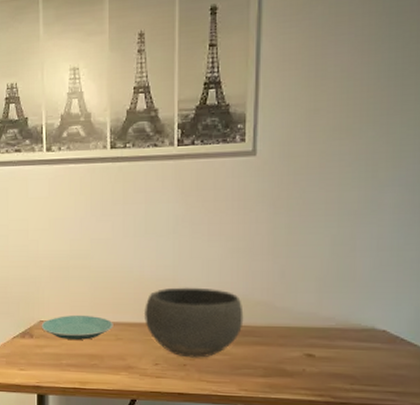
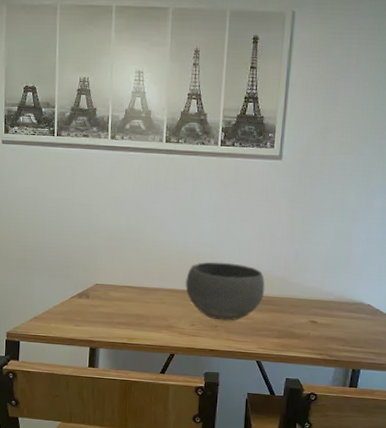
plate: present [41,314,113,340] -> none [97,280,159,302]

